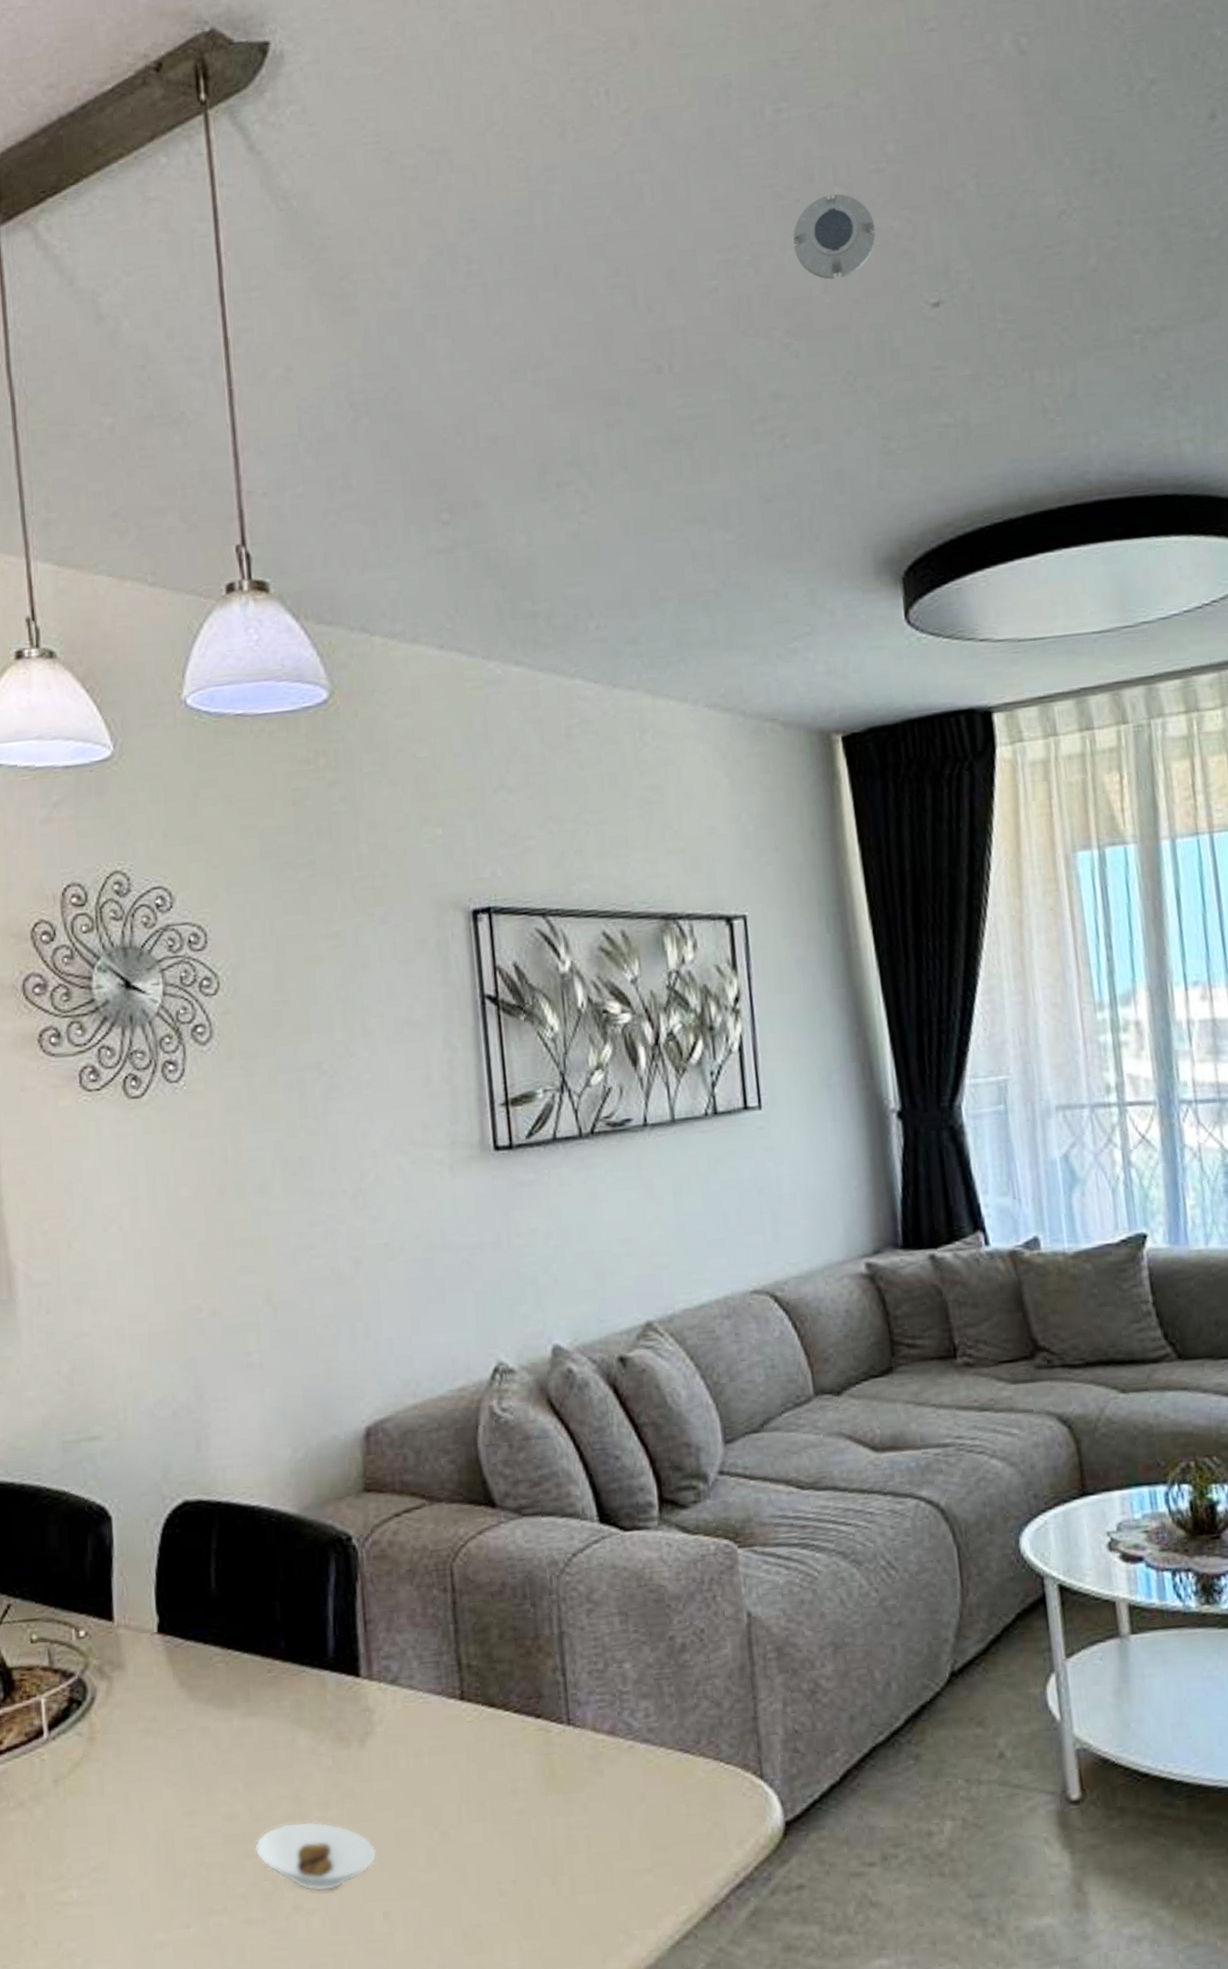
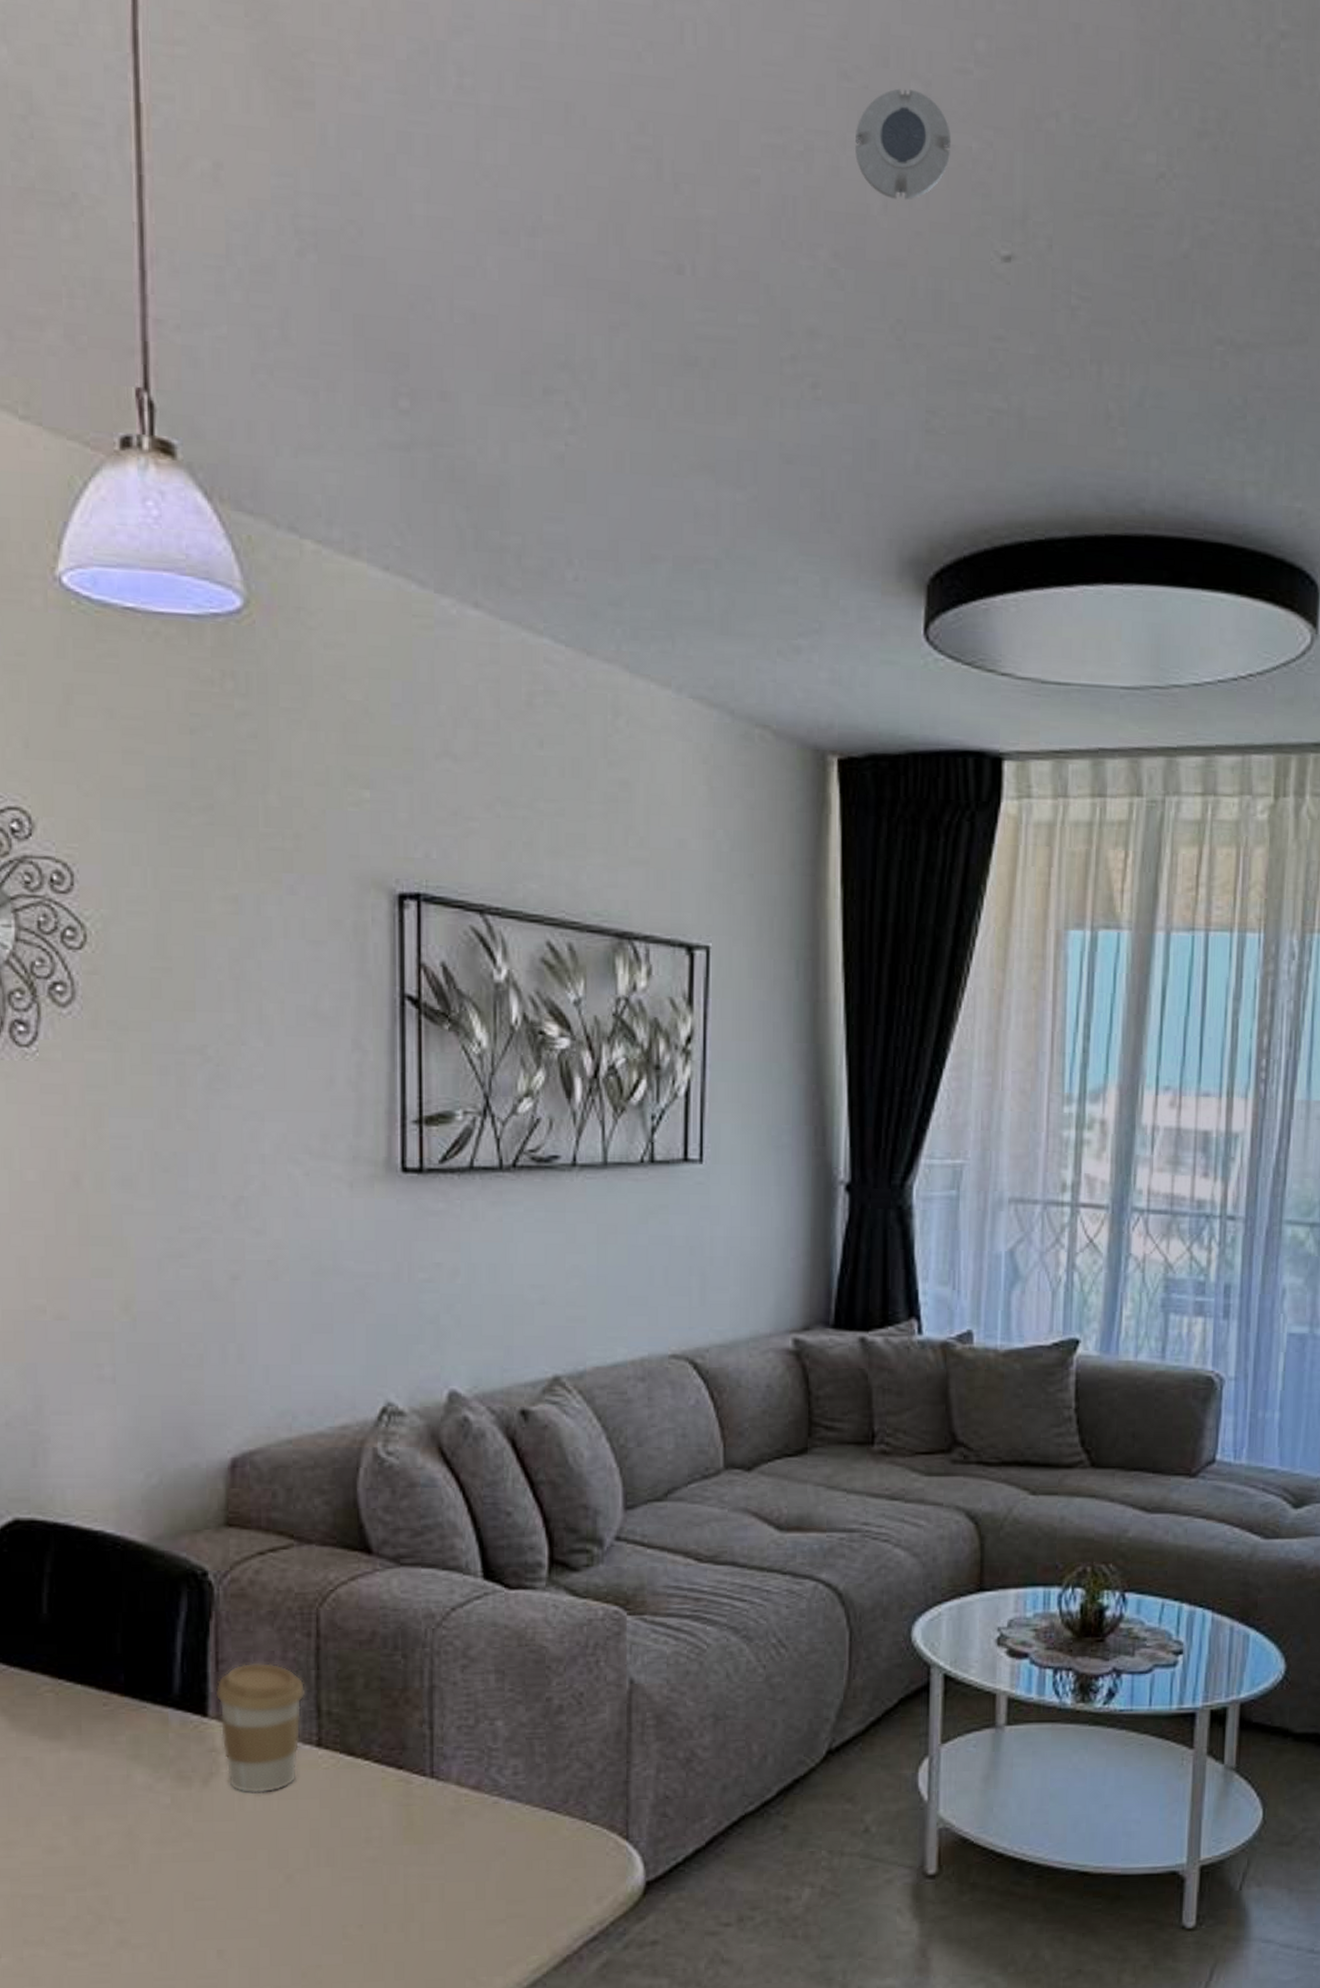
saucer: present [254,1821,377,1892] -> none [78,1858,214,1928]
coffee cup: none [365,1620,446,1751] -> present [215,1662,306,1794]

